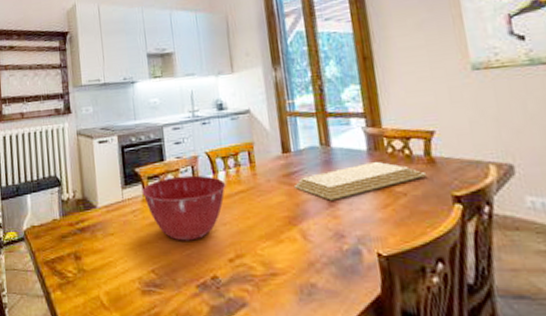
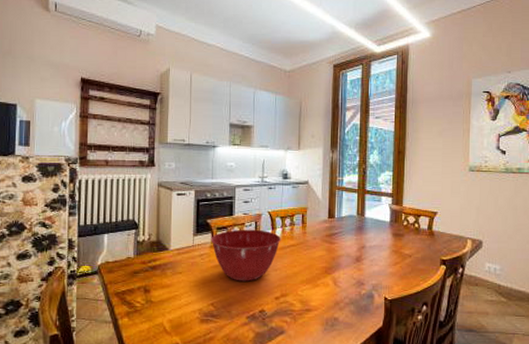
cutting board: present [295,161,427,201] -> none [334,230,427,257]

